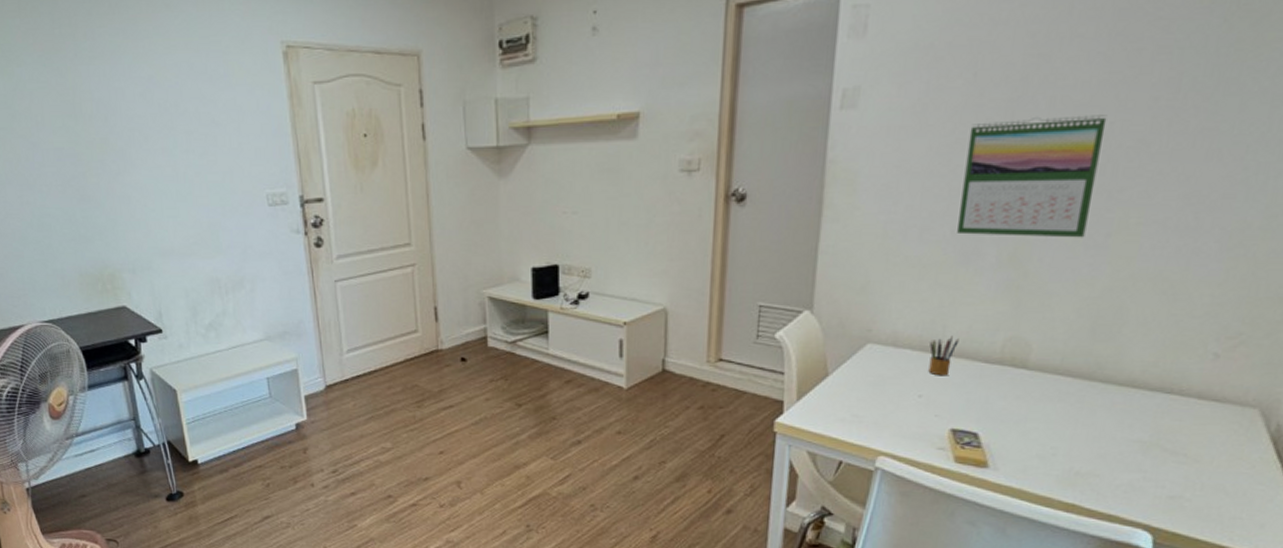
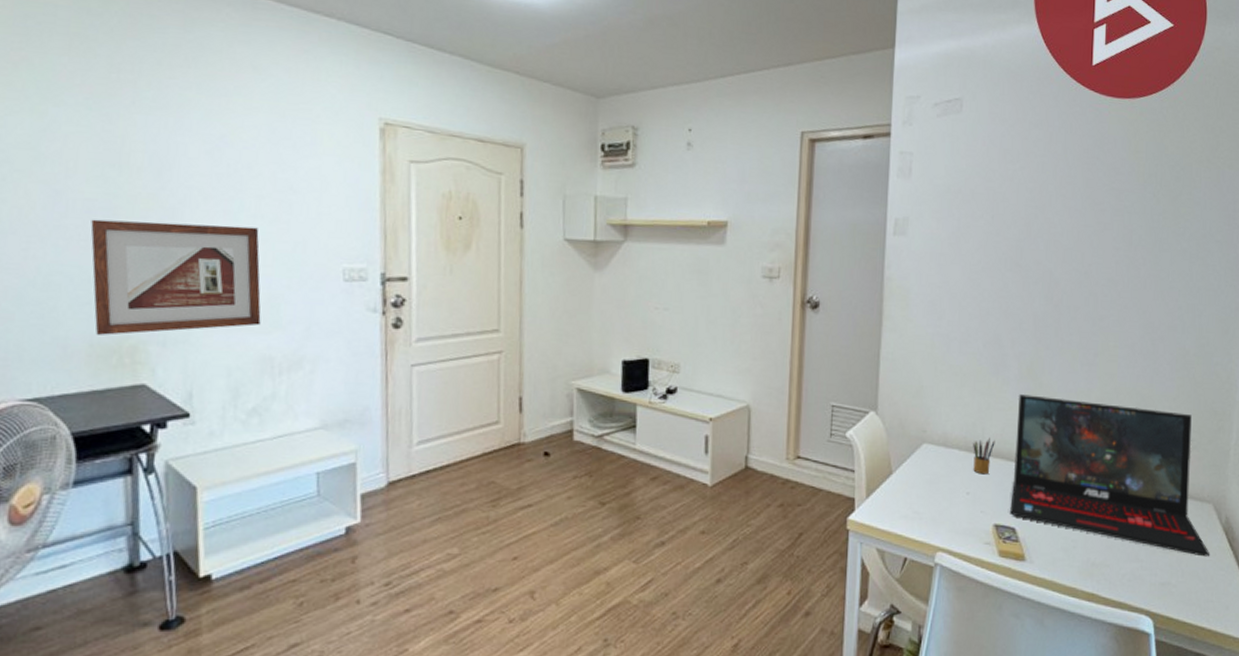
picture frame: none [62,161,205,266] -> present [90,219,261,335]
calendar: present [957,115,1108,238] -> none [988,256,1086,356]
laptop: none [972,286,1247,469] -> present [1010,394,1210,557]

